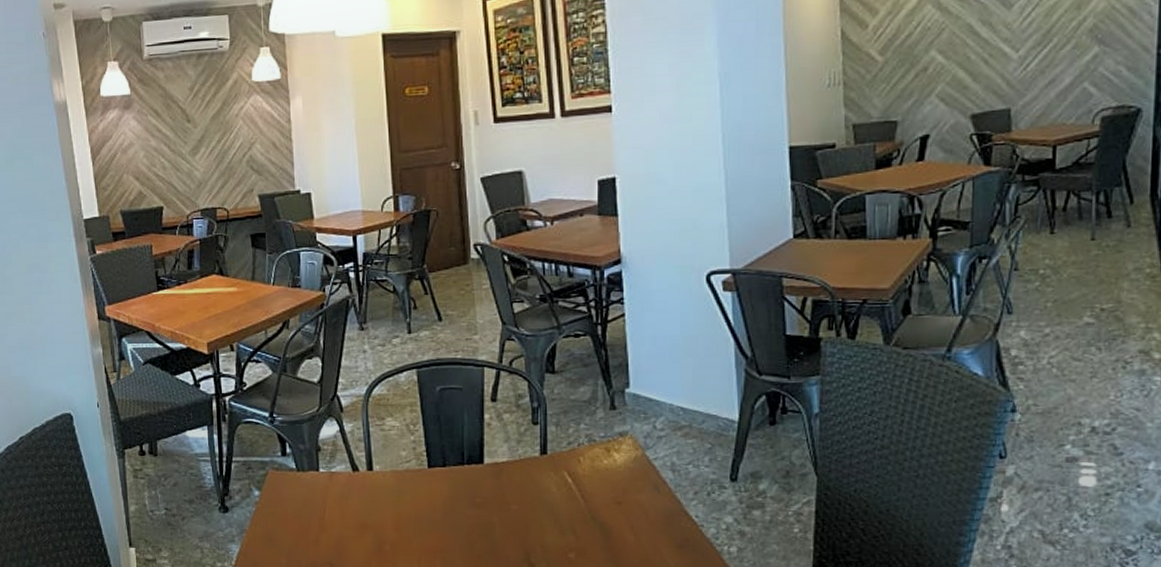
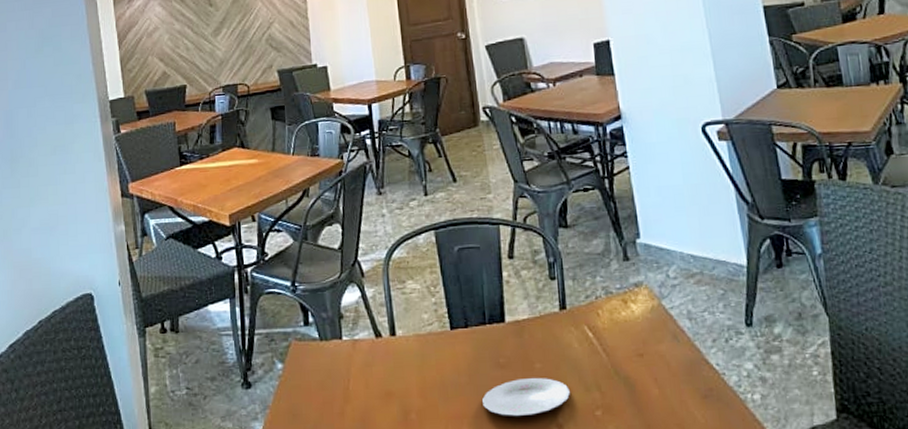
plate: none [457,518,544,554] -> present [482,377,570,416]

